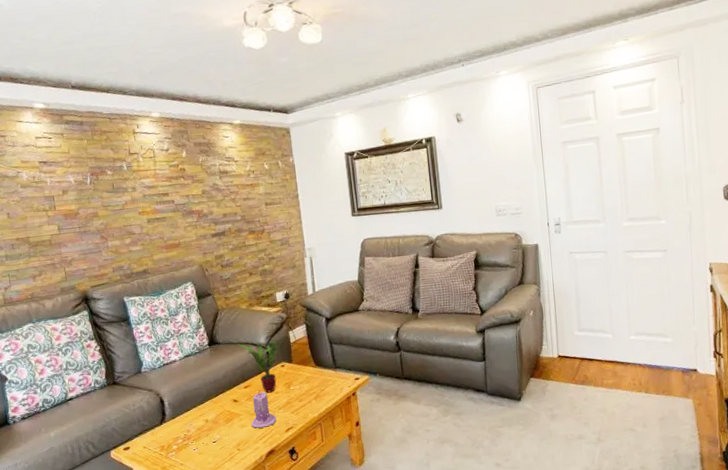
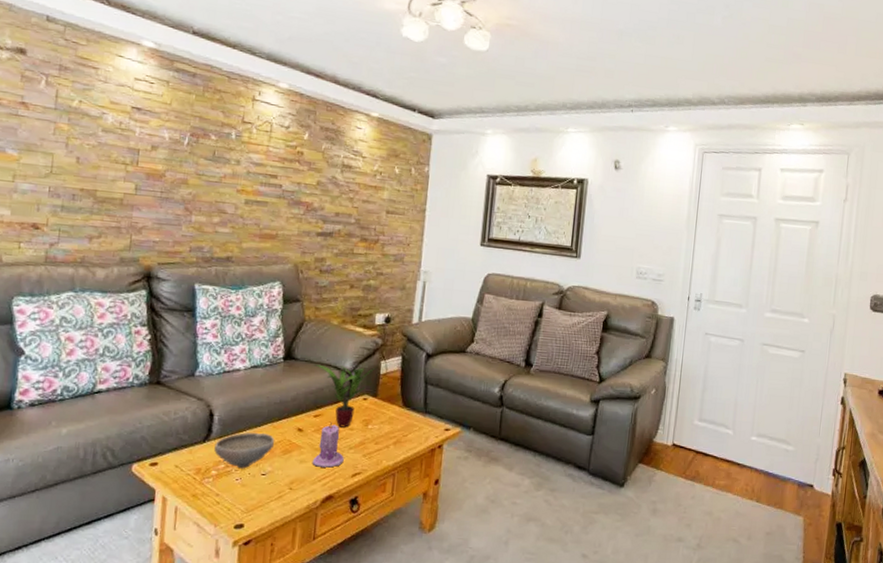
bowl: none [170,408,218,441] -> present [214,432,275,469]

